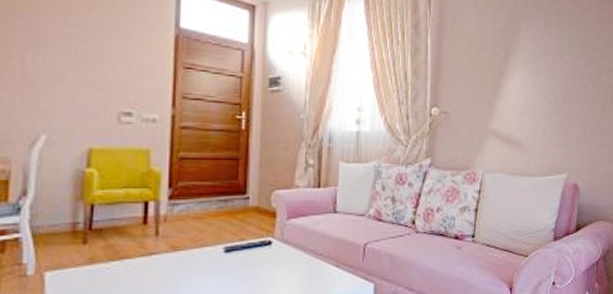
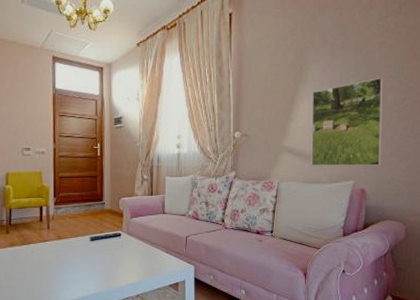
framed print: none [520,55,598,157] -> present [311,77,383,166]

